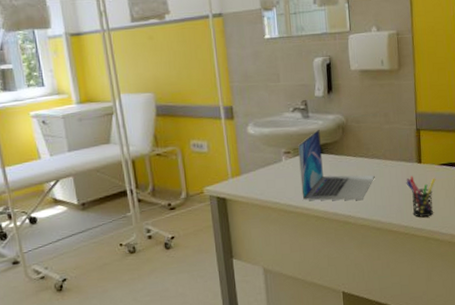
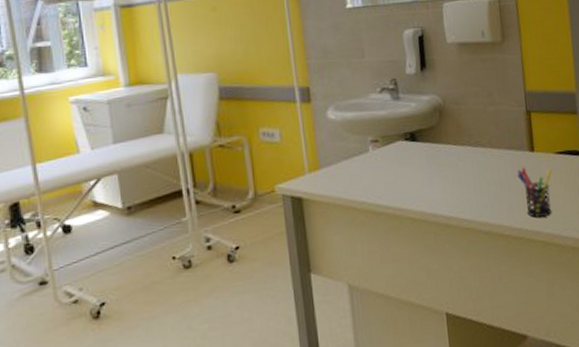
laptop: present [298,129,375,201] -> none [387,112,480,200]

